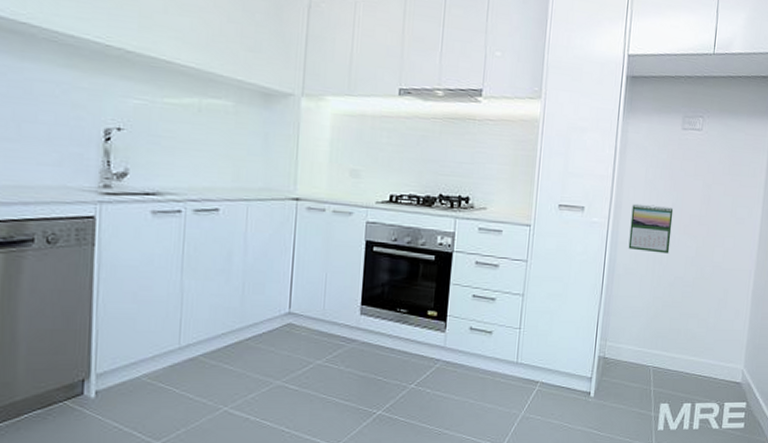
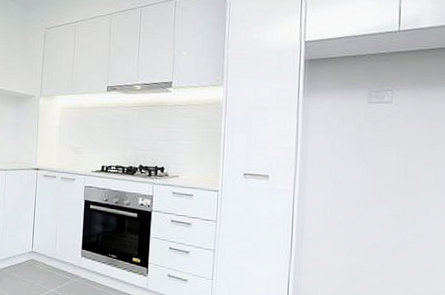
calendar: present [628,203,674,254] -> none [316,172,365,221]

